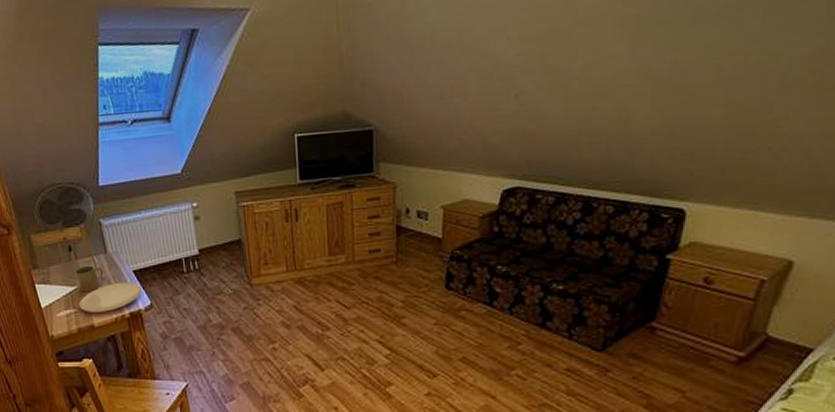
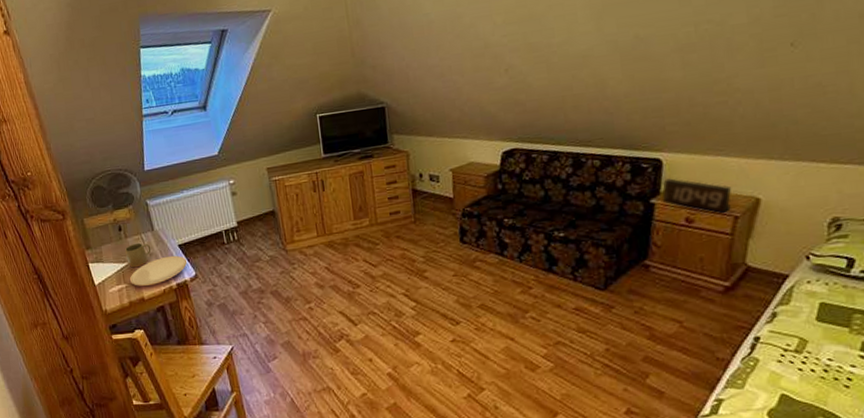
alarm clock: none [679,232,763,276] -> present [661,178,732,214]

